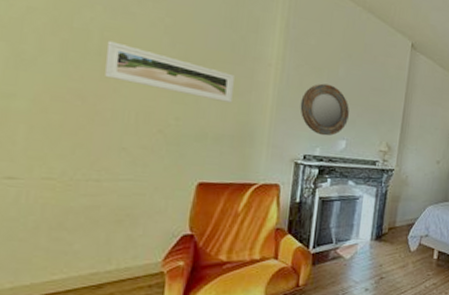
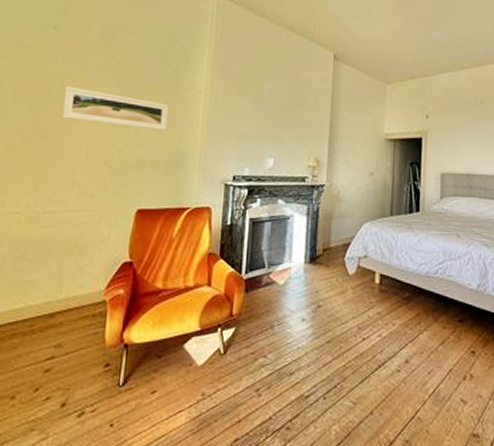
home mirror: present [300,83,349,136] -> none [228,103,275,155]

